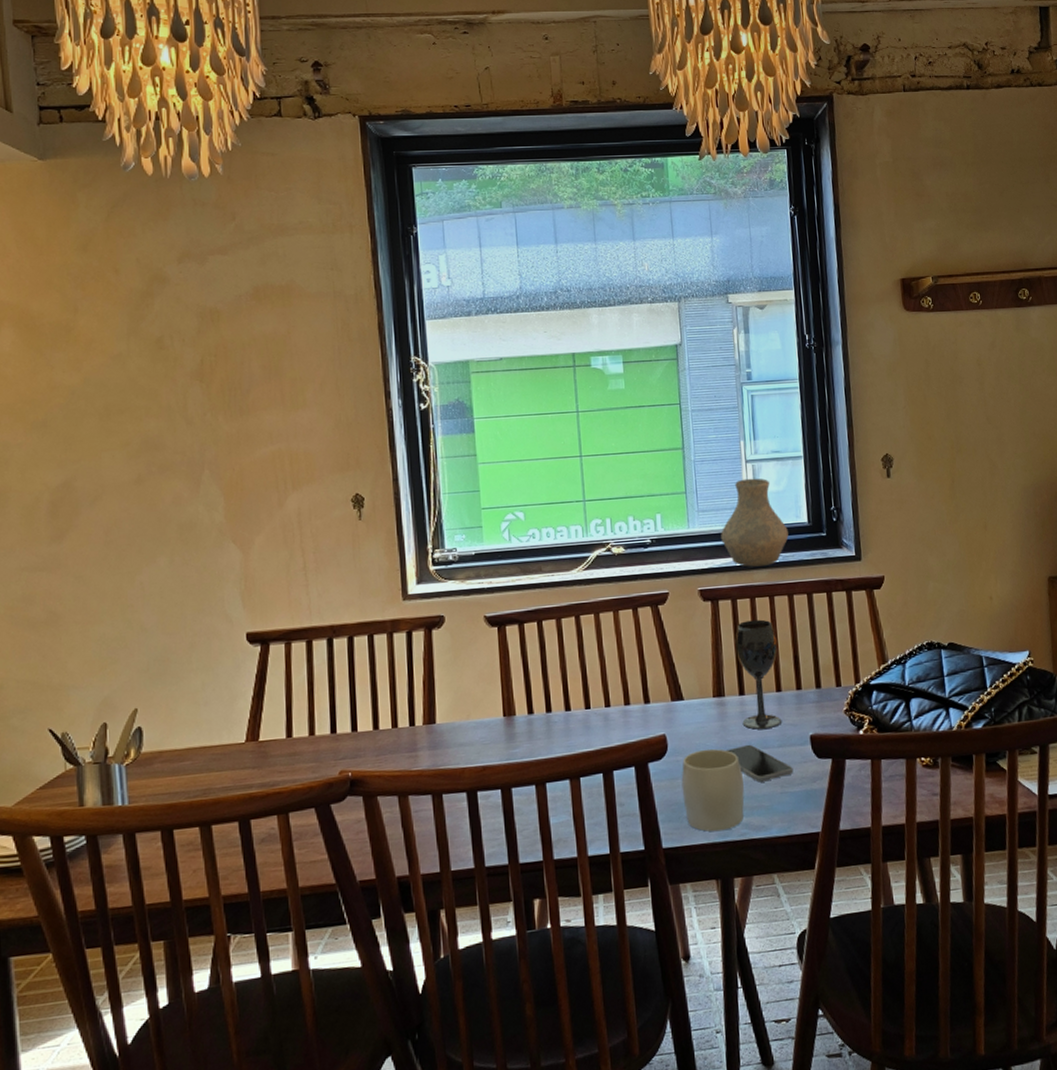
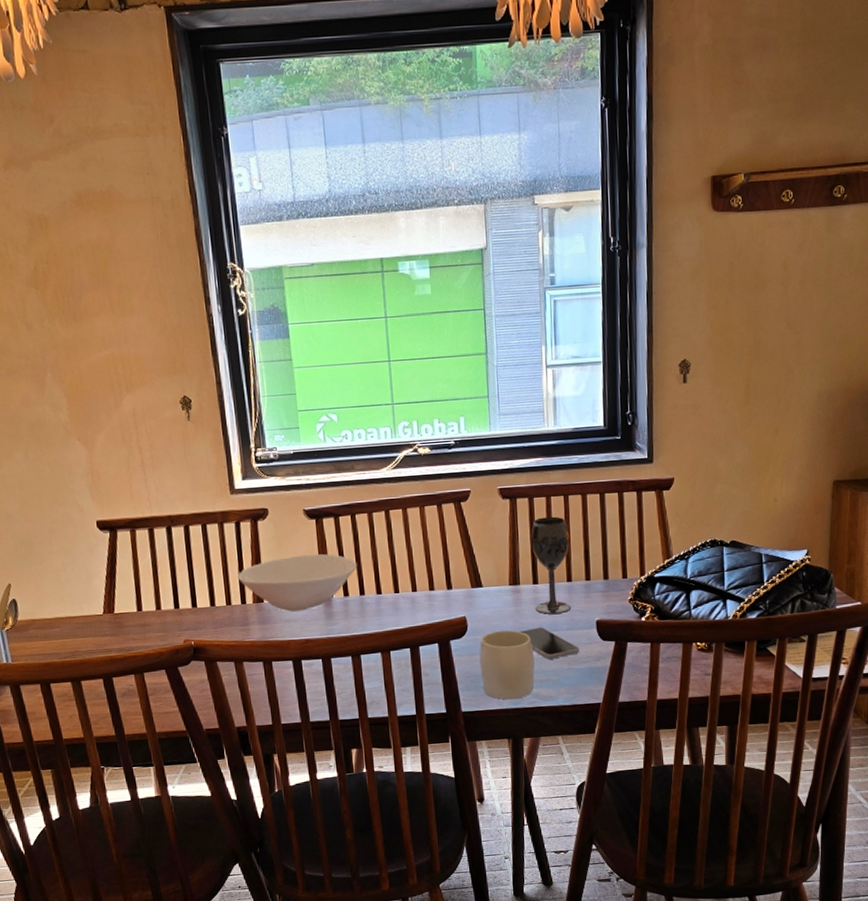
bowl: none [406,665,544,734] -> present [237,553,357,612]
vase: present [721,478,789,567] -> none [520,382,585,468]

